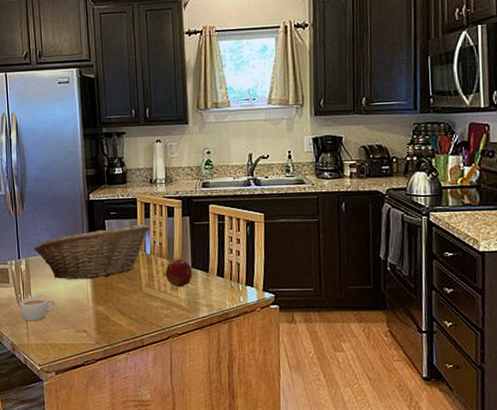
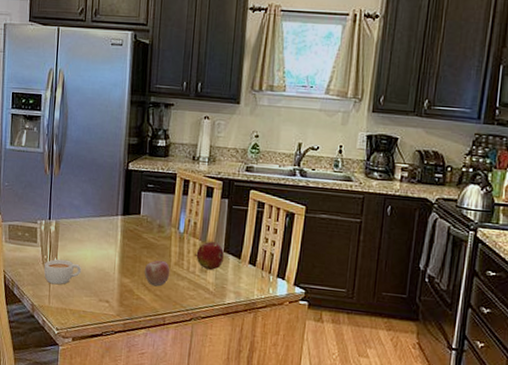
fruit basket: present [34,224,149,280] -> none [66,197,186,250]
apple: none [117,284,143,310] -> present [144,260,170,287]

